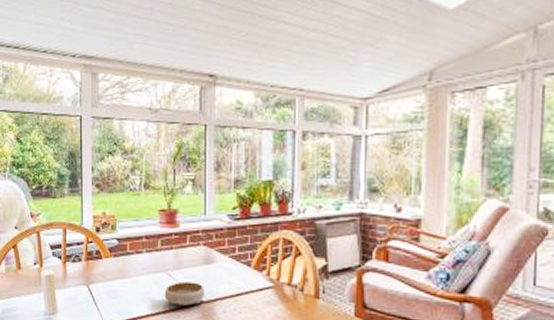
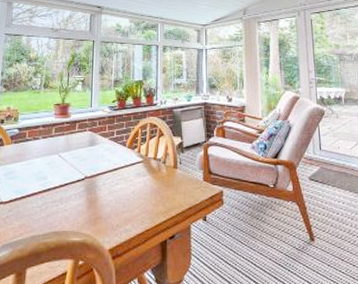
bowl: present [164,281,205,306] -> none [55,161,89,181]

